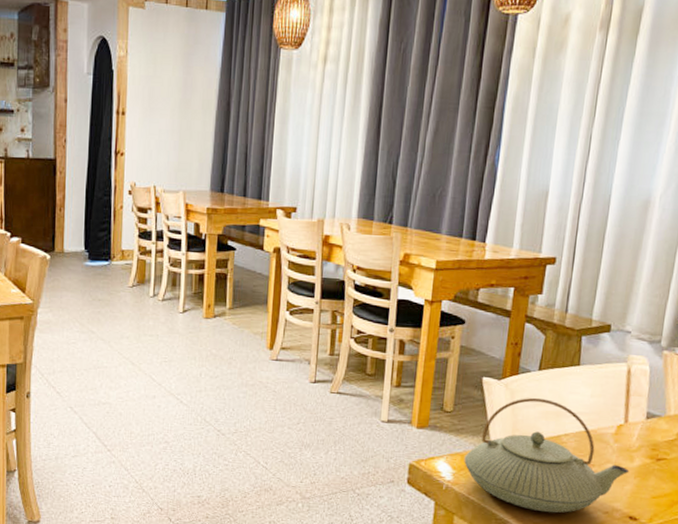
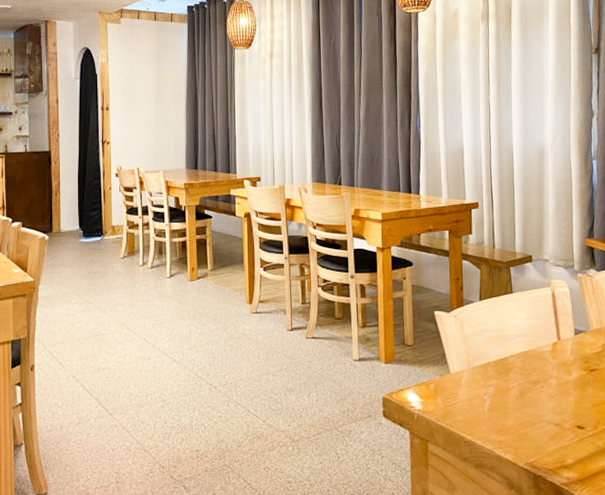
teapot: present [464,397,630,513] -> none [429,325,570,431]

